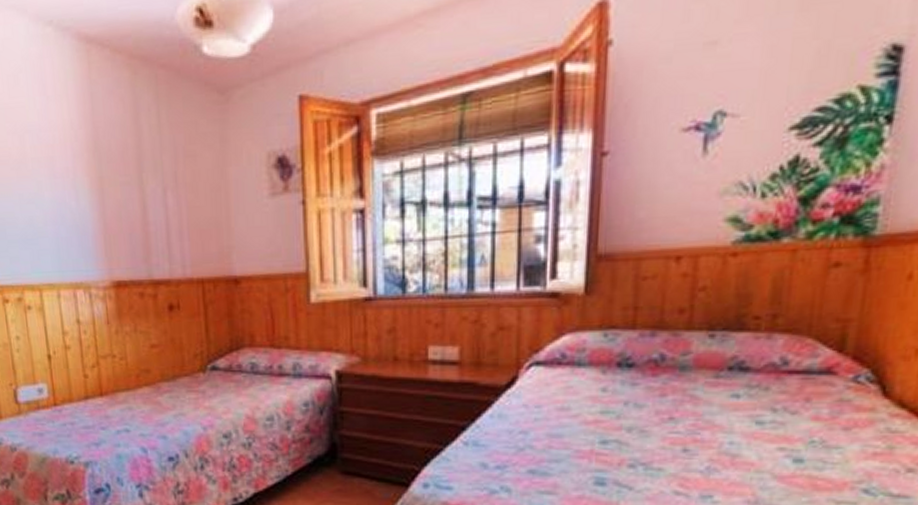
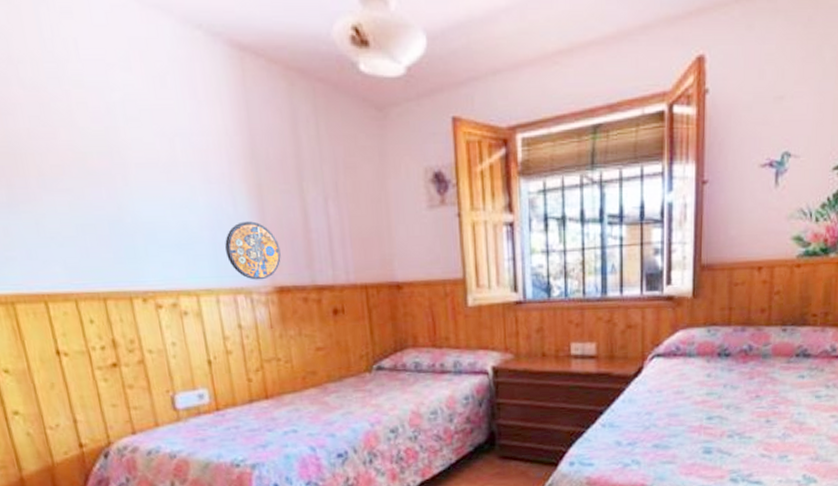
manhole cover: none [67,215,119,275] -> present [225,221,281,280]

